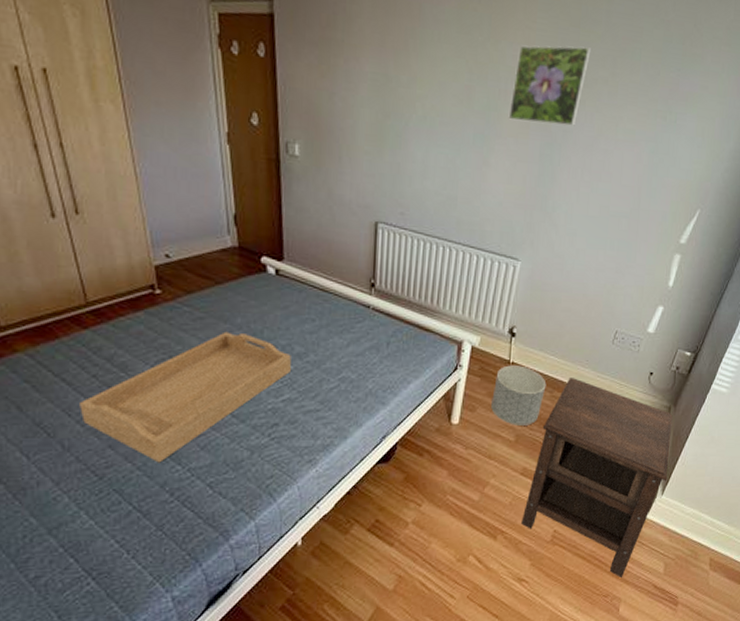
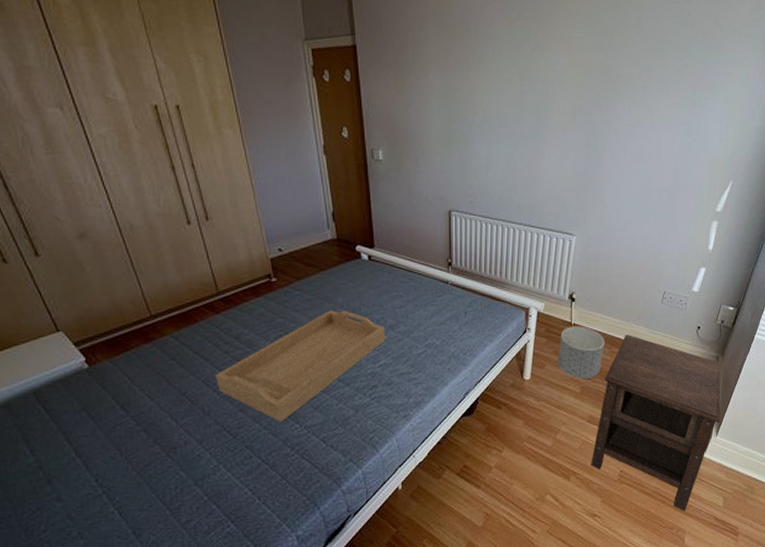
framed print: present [508,45,591,127] -> none [557,49,625,118]

